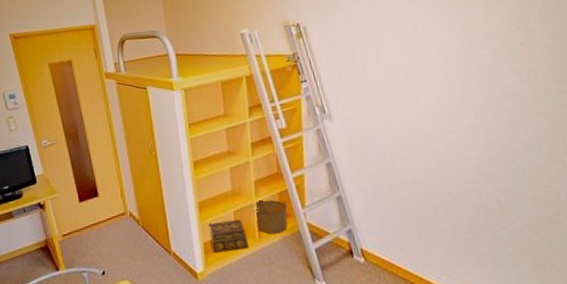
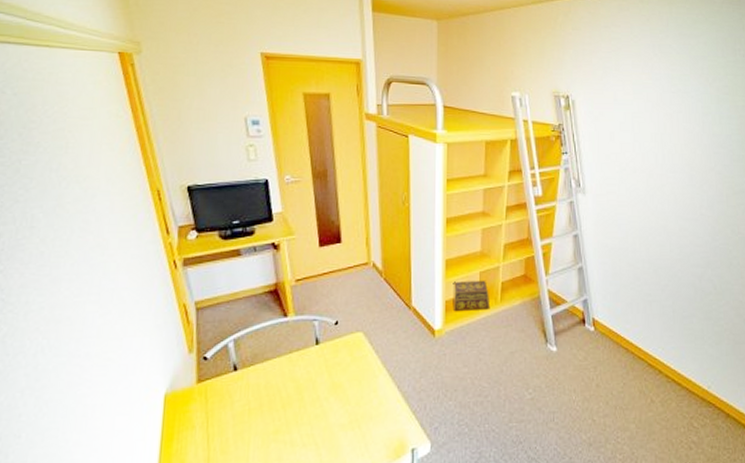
basket: present [253,200,288,235] -> none [499,265,532,298]

